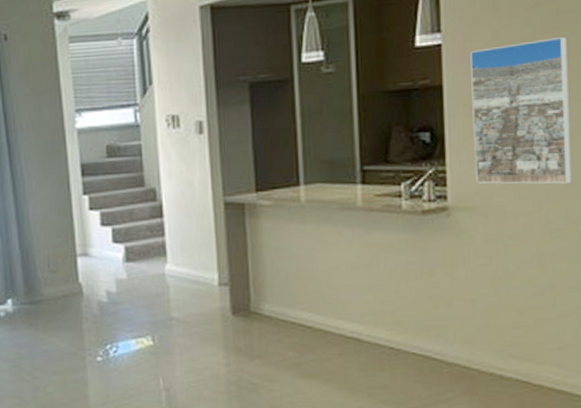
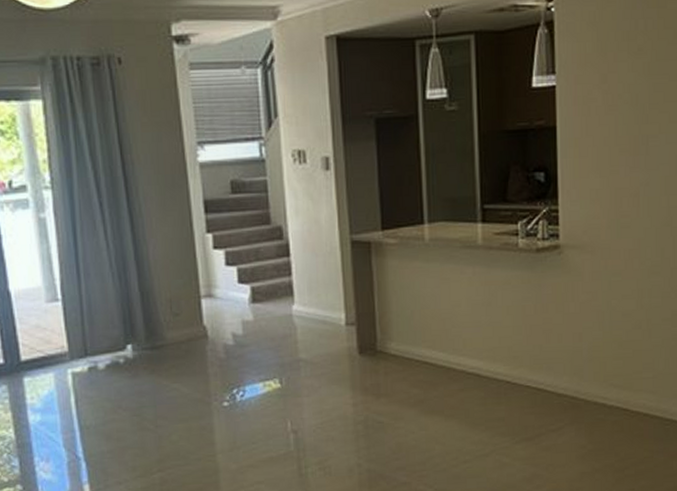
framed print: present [470,37,572,184] -> none [581,83,666,223]

